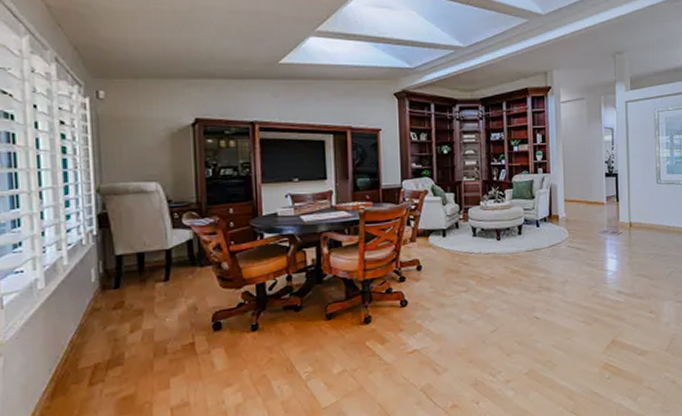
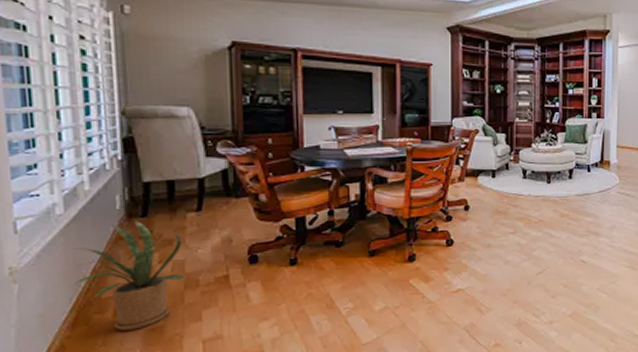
house plant: none [53,291,153,400] -> present [74,220,184,331]

